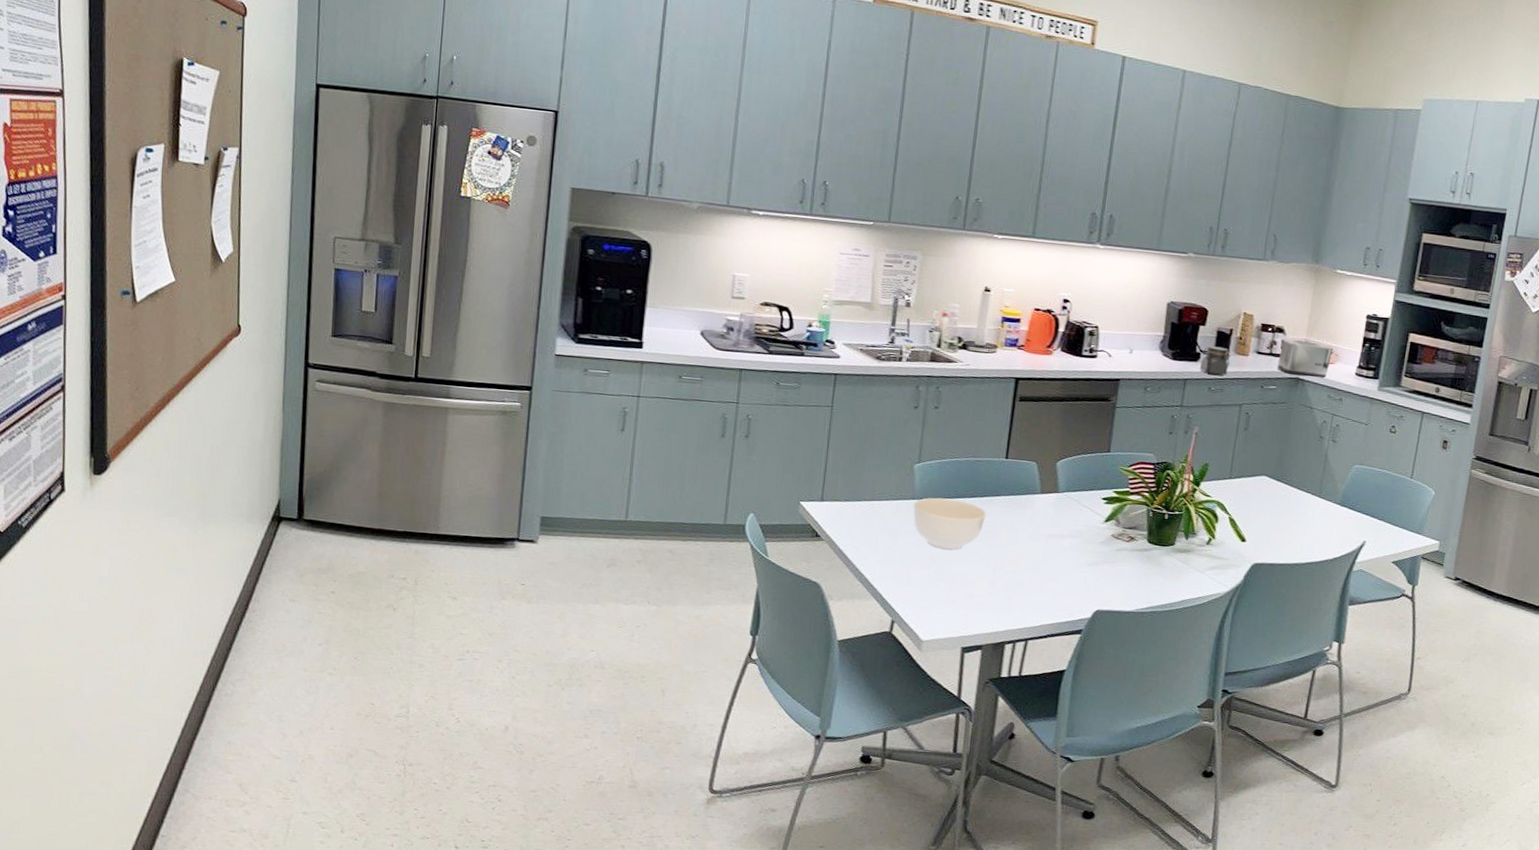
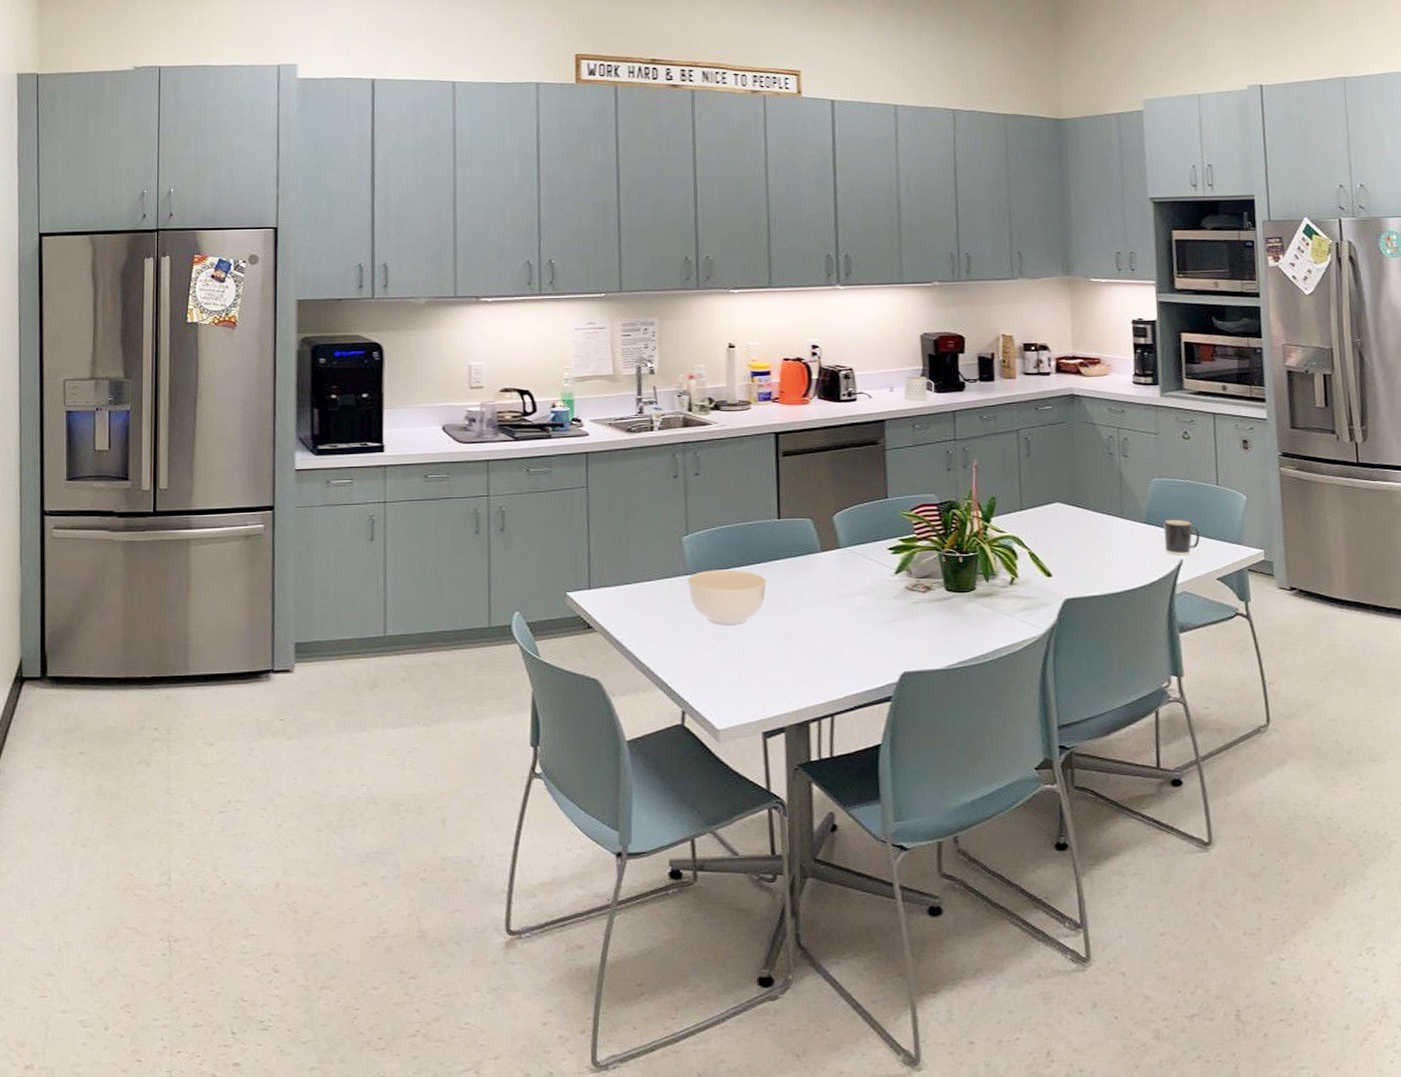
mug: none [1142,340,1172,366] -> present [904,375,935,401]
jar: present [1199,345,1231,376] -> none [965,373,998,403]
toaster: present [1277,339,1334,379] -> none [1048,355,1105,392]
mug: none [1352,503,1386,538] -> present [1163,519,1200,555]

